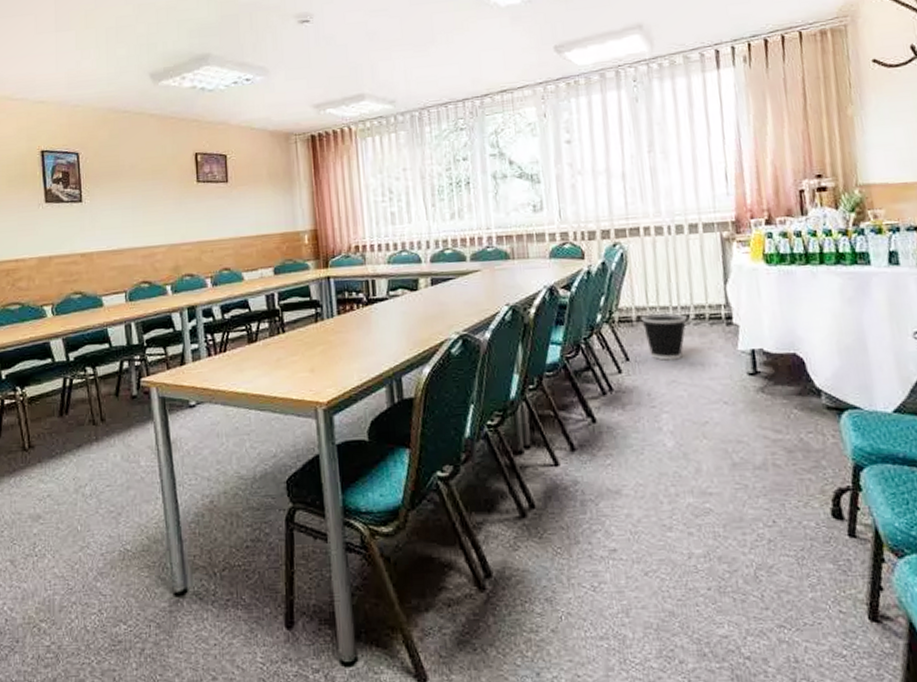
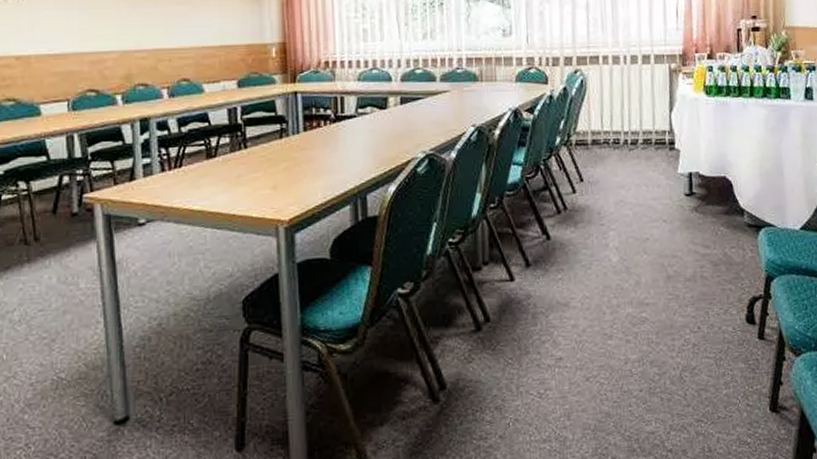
wastebasket: present [641,313,687,361] -> none [596,137,636,182]

